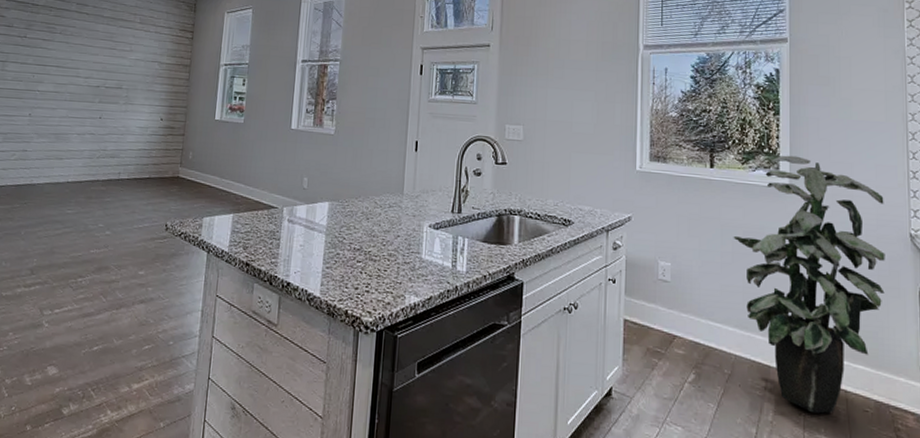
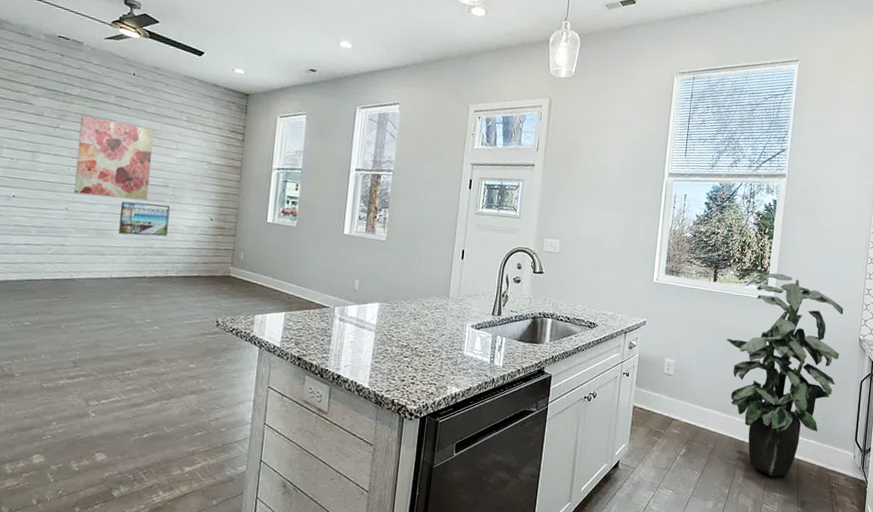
wall art: none [37,25,110,103] -> present [74,116,154,200]
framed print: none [76,105,124,139] -> present [119,201,170,236]

